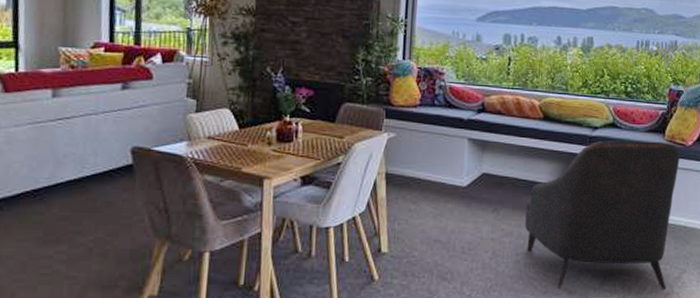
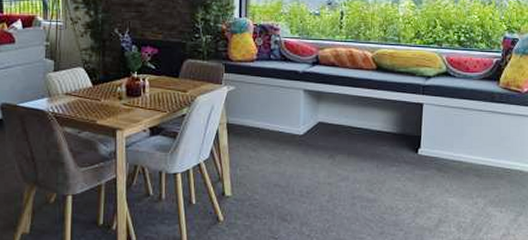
armchair: present [525,140,680,291] -> none [361,88,515,232]

